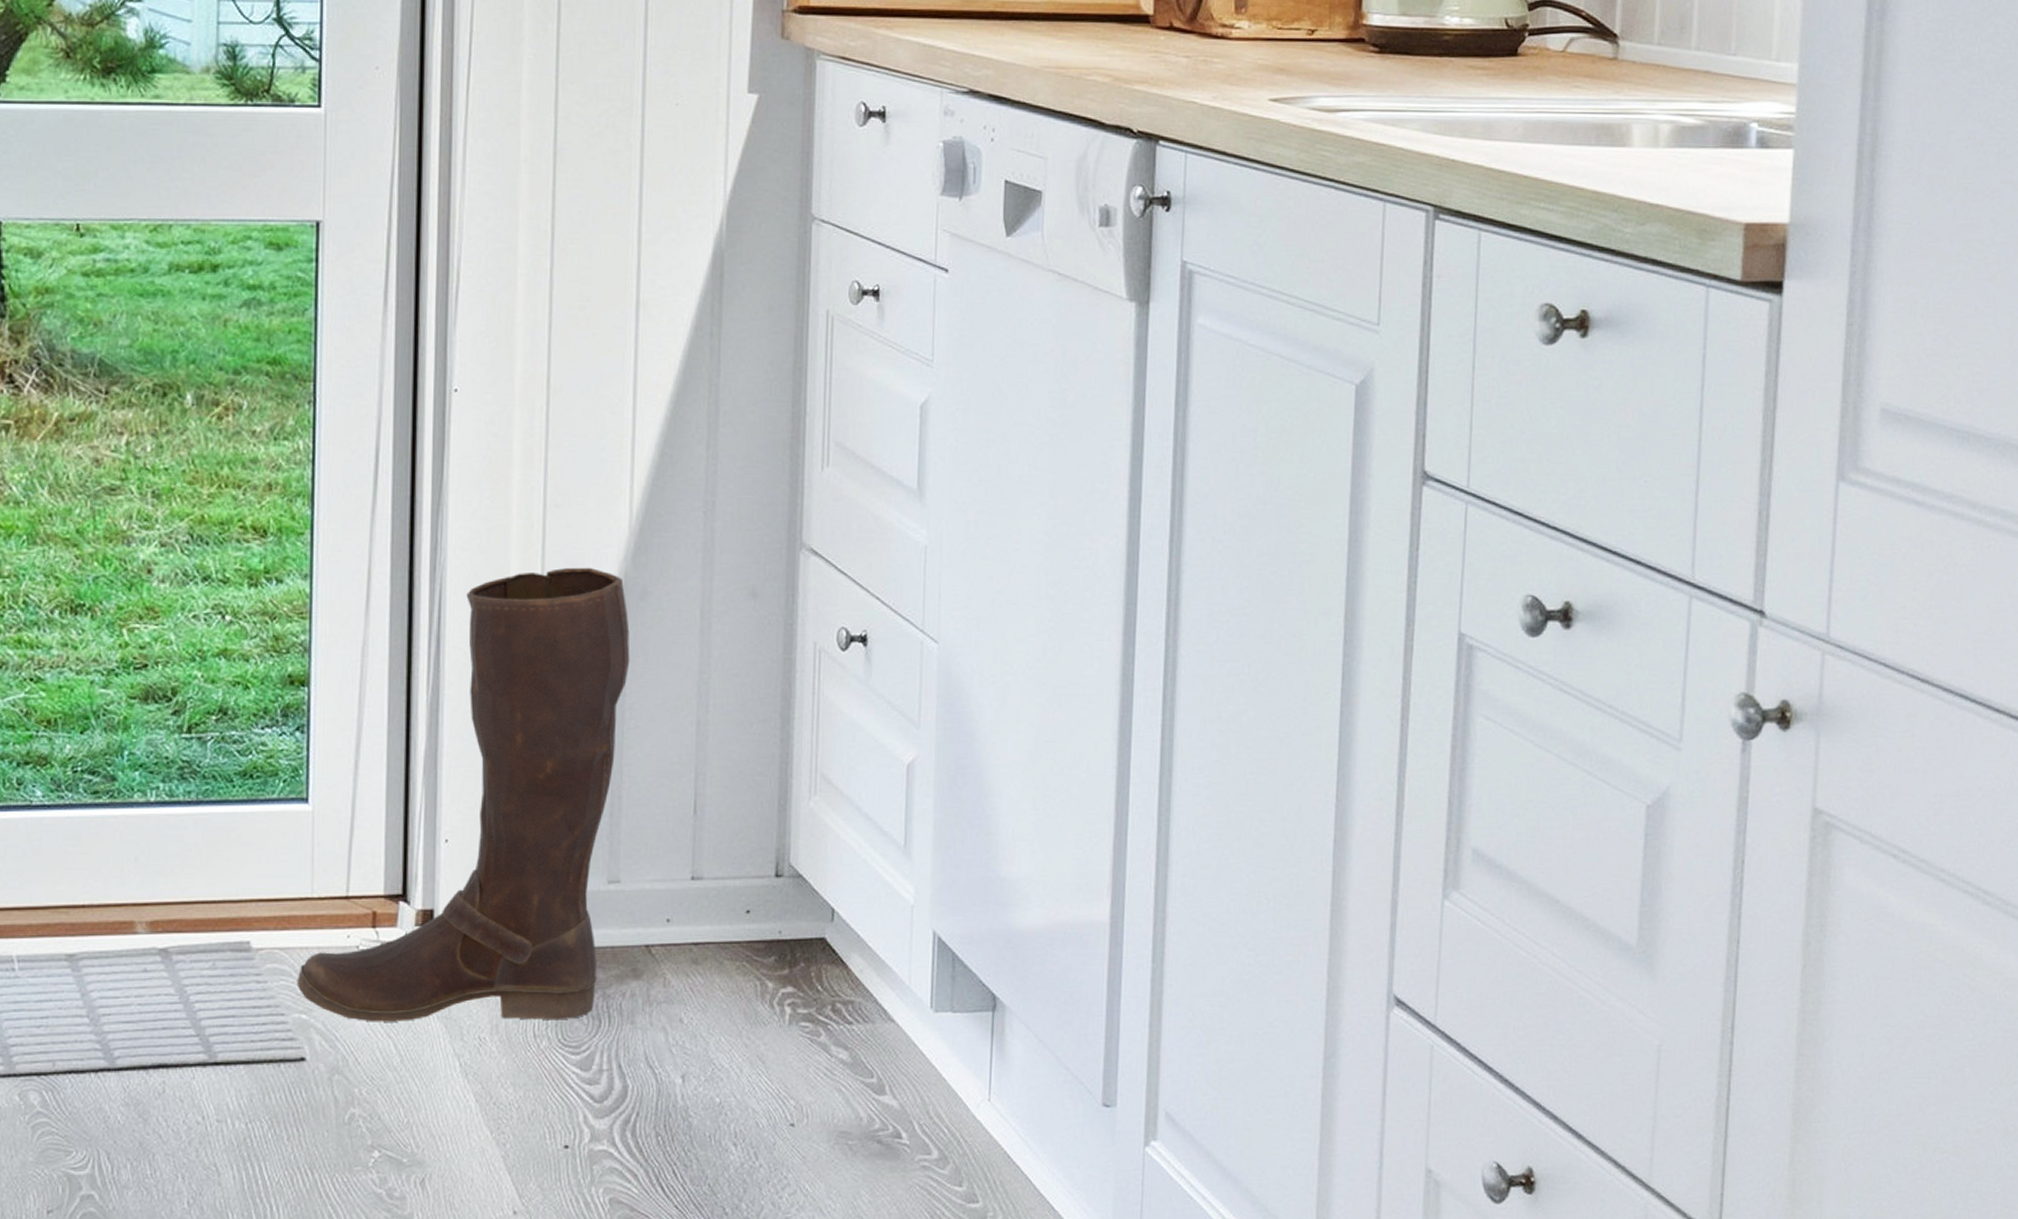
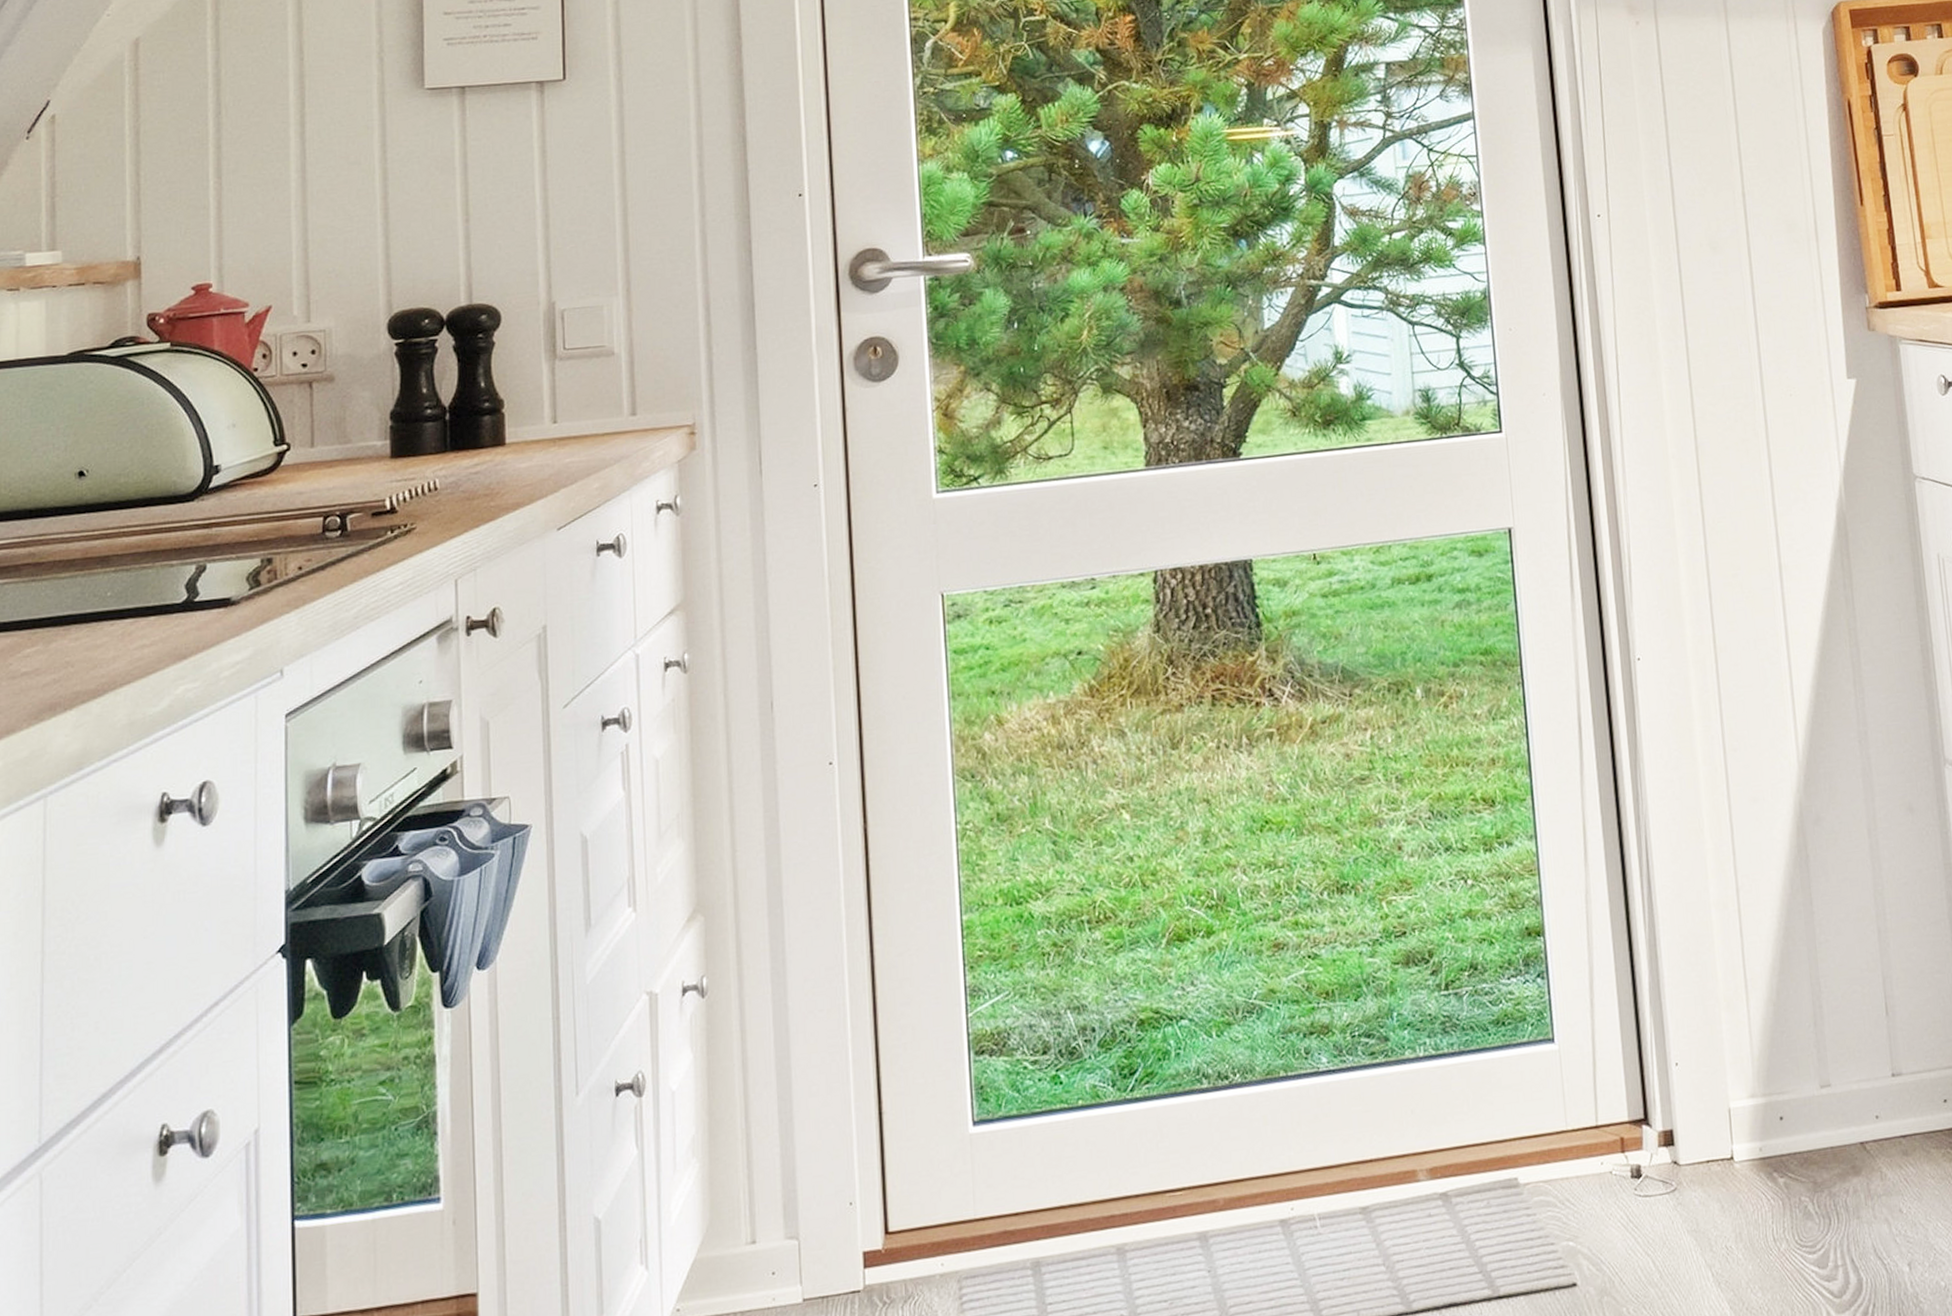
boot: present [296,567,630,1022] -> none [1561,801,1823,1243]

